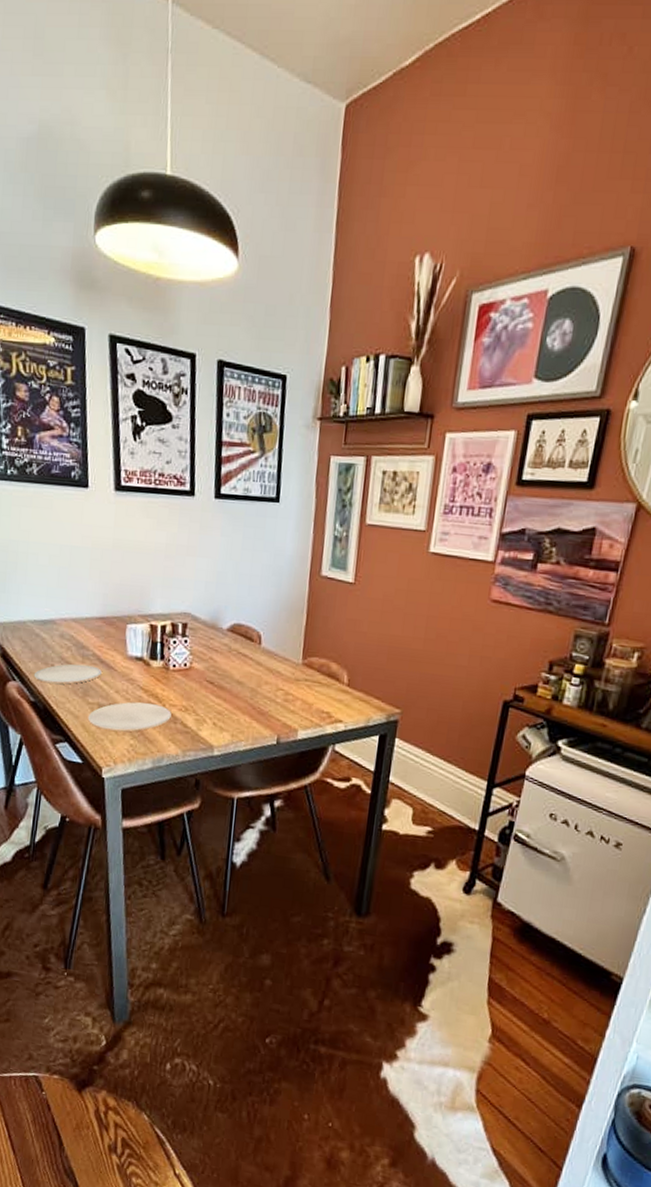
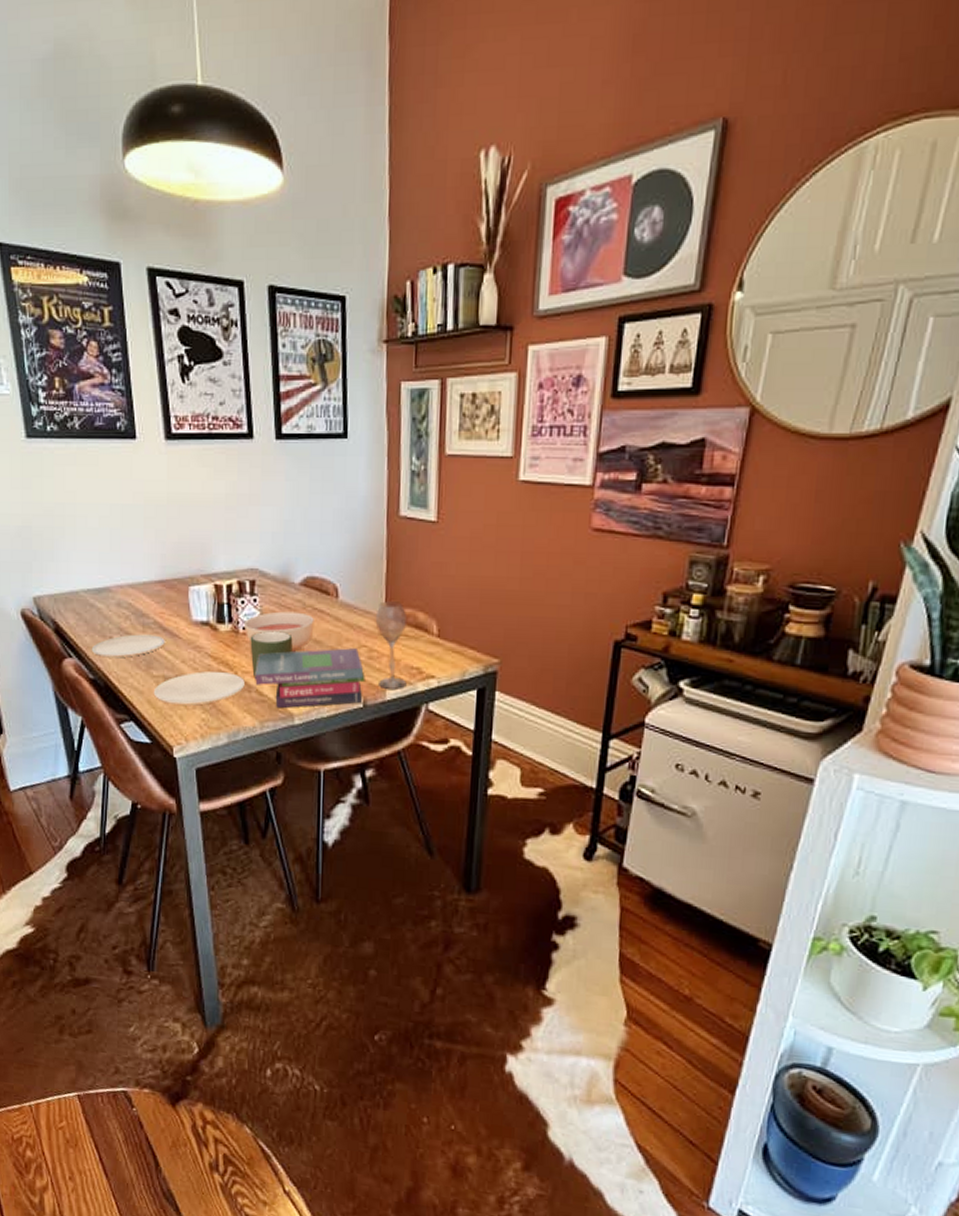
bowl: none [173,653,238,692] -> present [243,611,314,653]
mug: none [178,669,218,719] -> present [250,631,293,686]
books: none [180,689,281,741] -> present [255,648,365,709]
wineglass: none [292,650,322,730] -> present [375,601,408,689]

